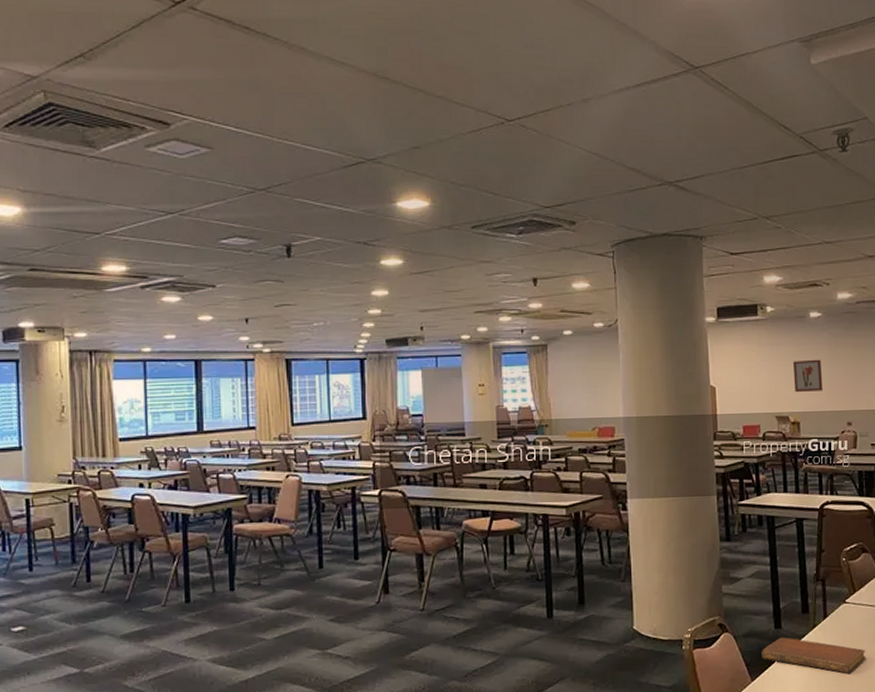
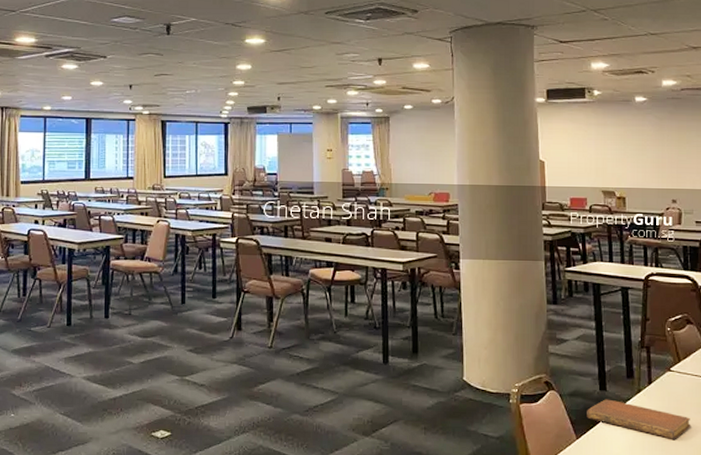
wall art: present [792,359,823,393] -> none [618,140,648,170]

